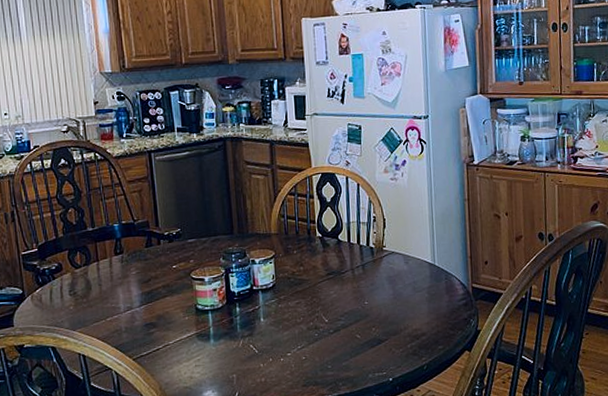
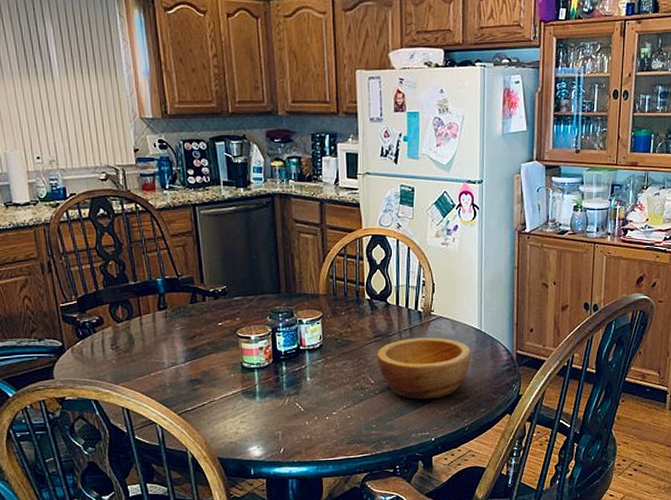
bowl: none [330,273,425,338] -> present [377,337,471,400]

